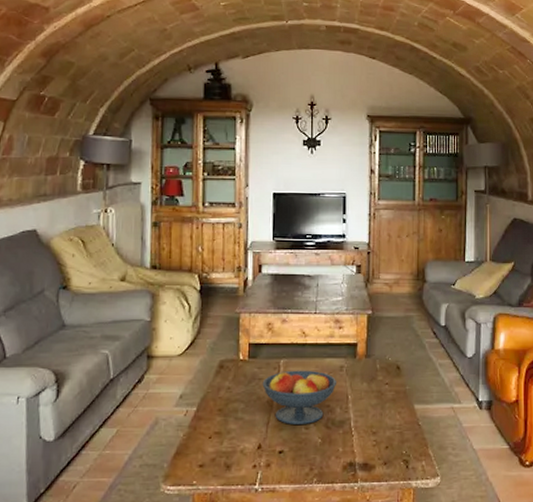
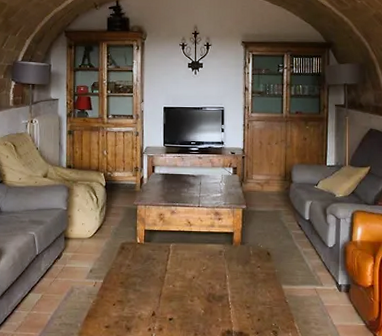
fruit bowl: present [262,370,337,424] -> none [155,253,217,297]

